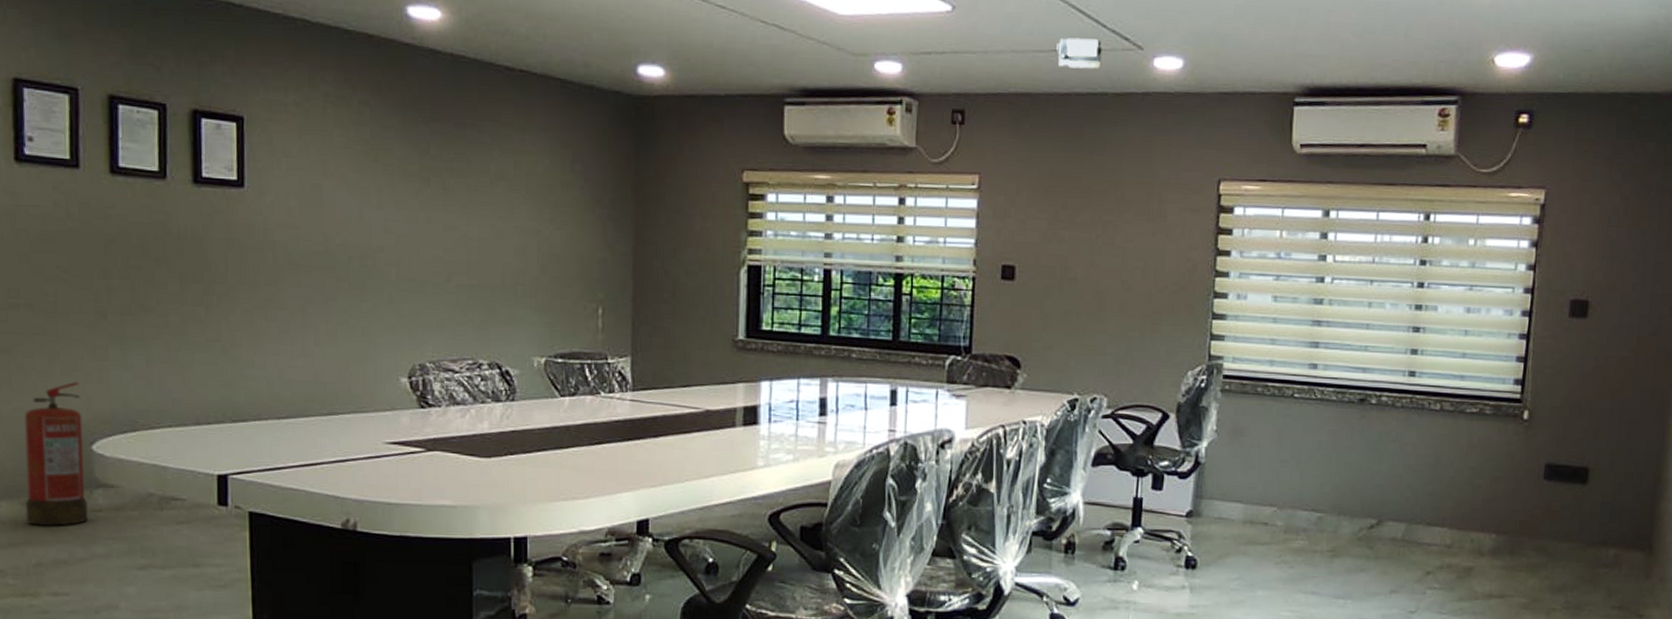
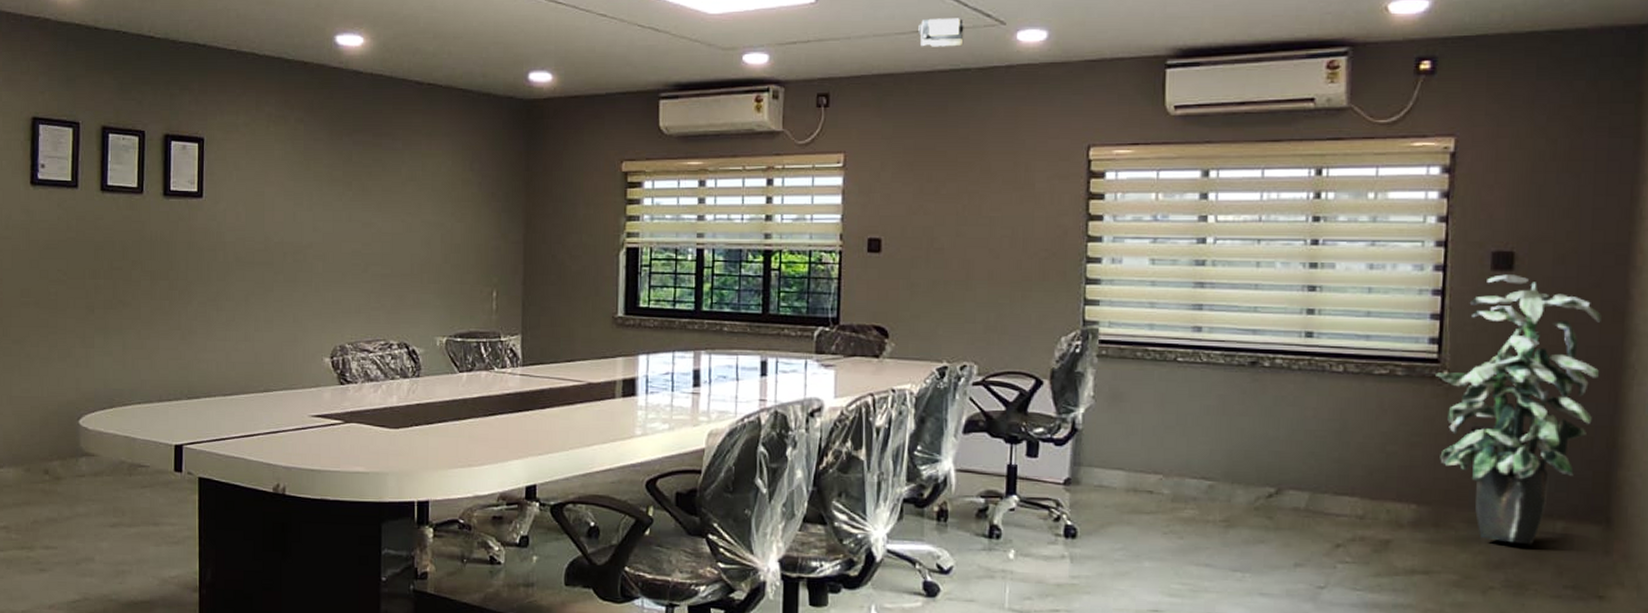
fire extinguisher: present [24,382,88,526] -> none [27,366,74,489]
indoor plant: none [1517,321,1656,570] -> present [1436,274,1601,545]

